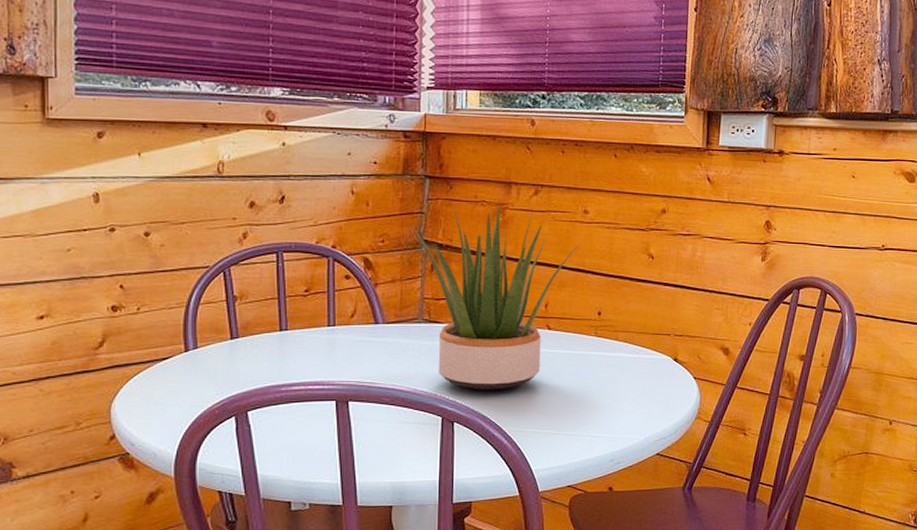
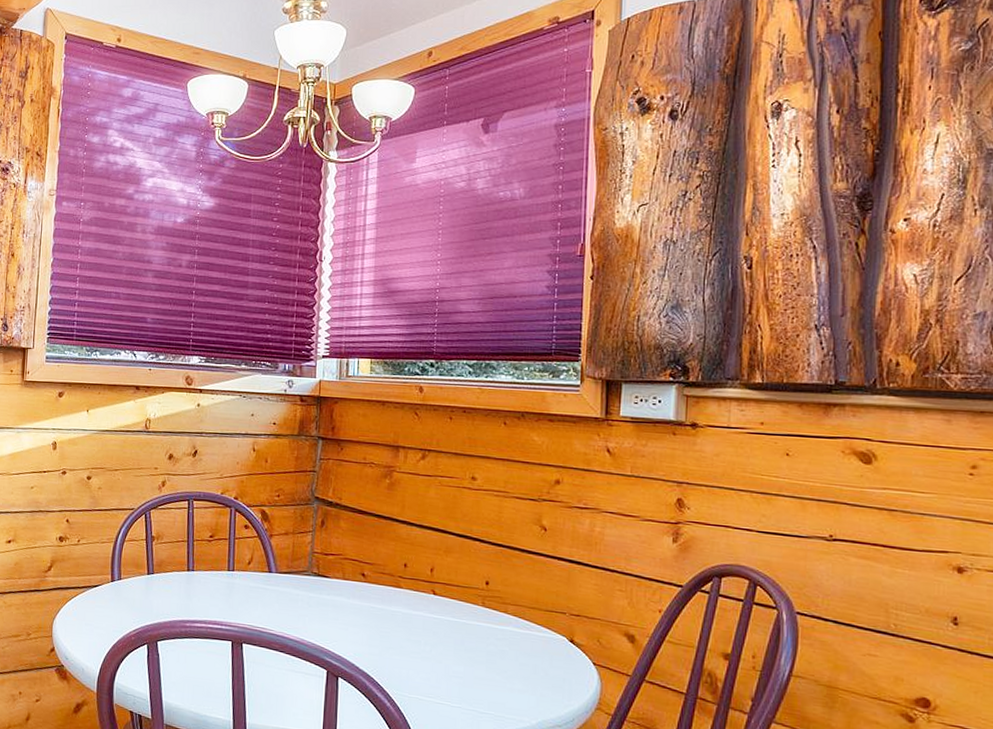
potted plant: present [412,206,580,391] -> none [305,468,467,651]

